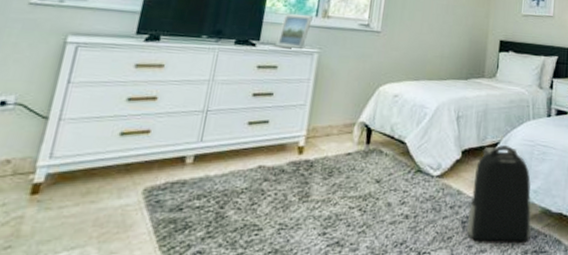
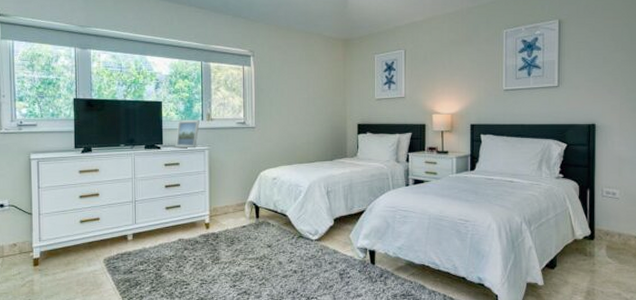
backpack: present [466,145,532,243] -> none [344,212,398,289]

